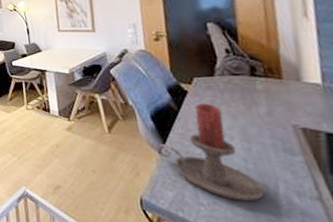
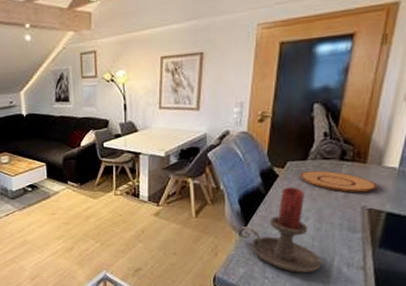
plate: none [210,86,304,111] -> present [300,170,377,193]

